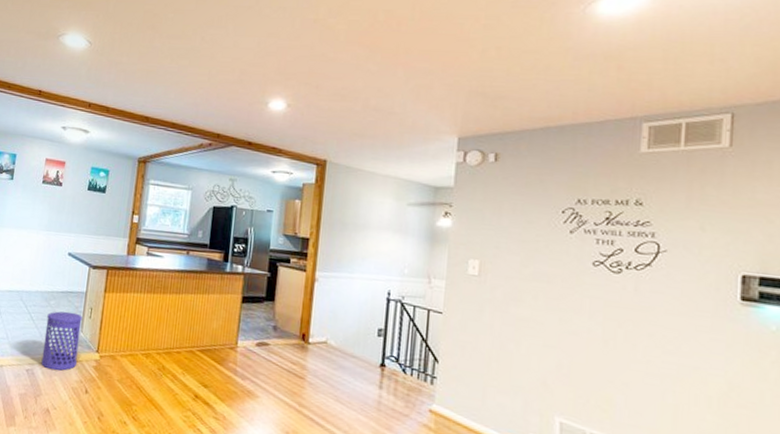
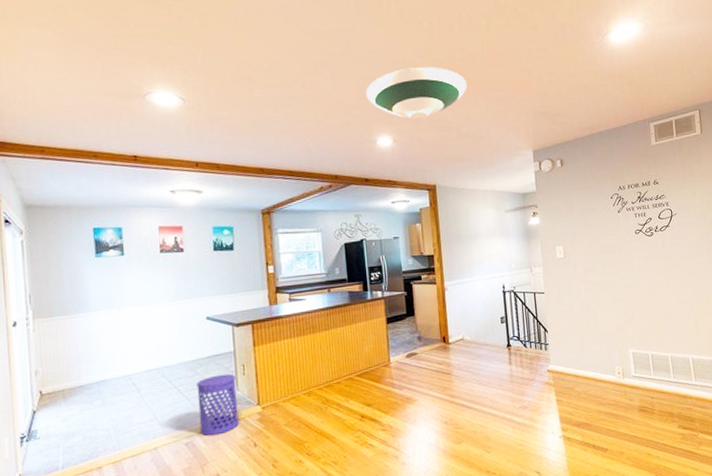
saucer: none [266,28,386,85] -> present [366,67,467,120]

